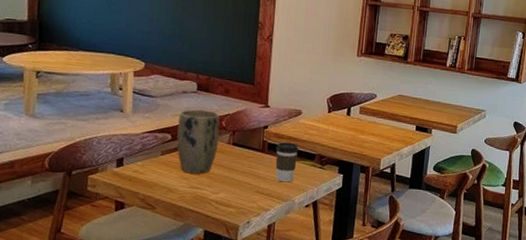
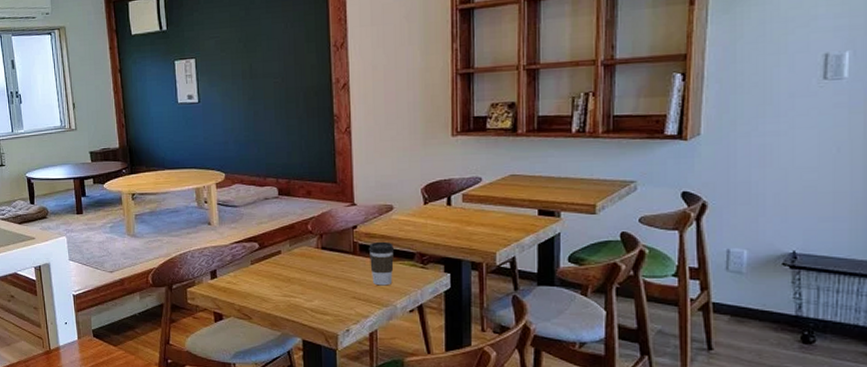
plant pot: present [177,109,220,174] -> none [264,215,307,282]

